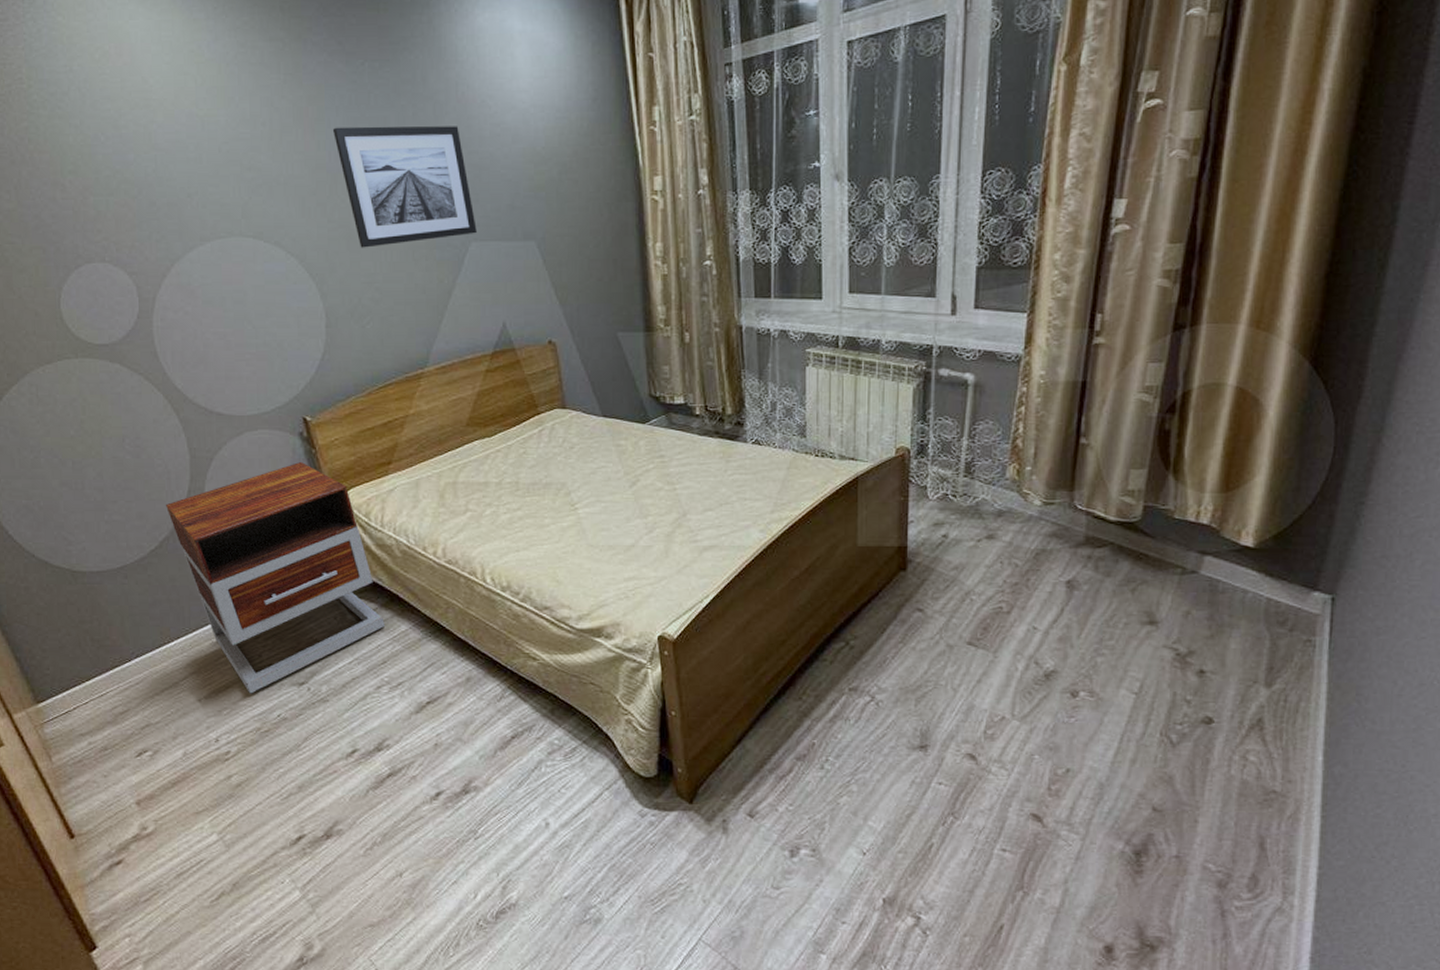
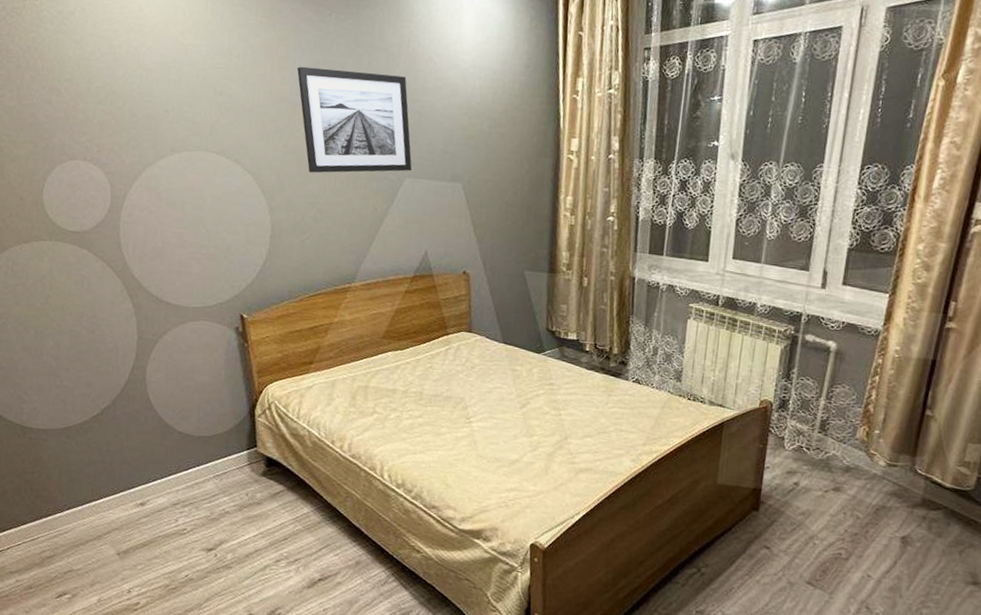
nightstand: present [165,461,385,694] -> none [110,352,290,554]

